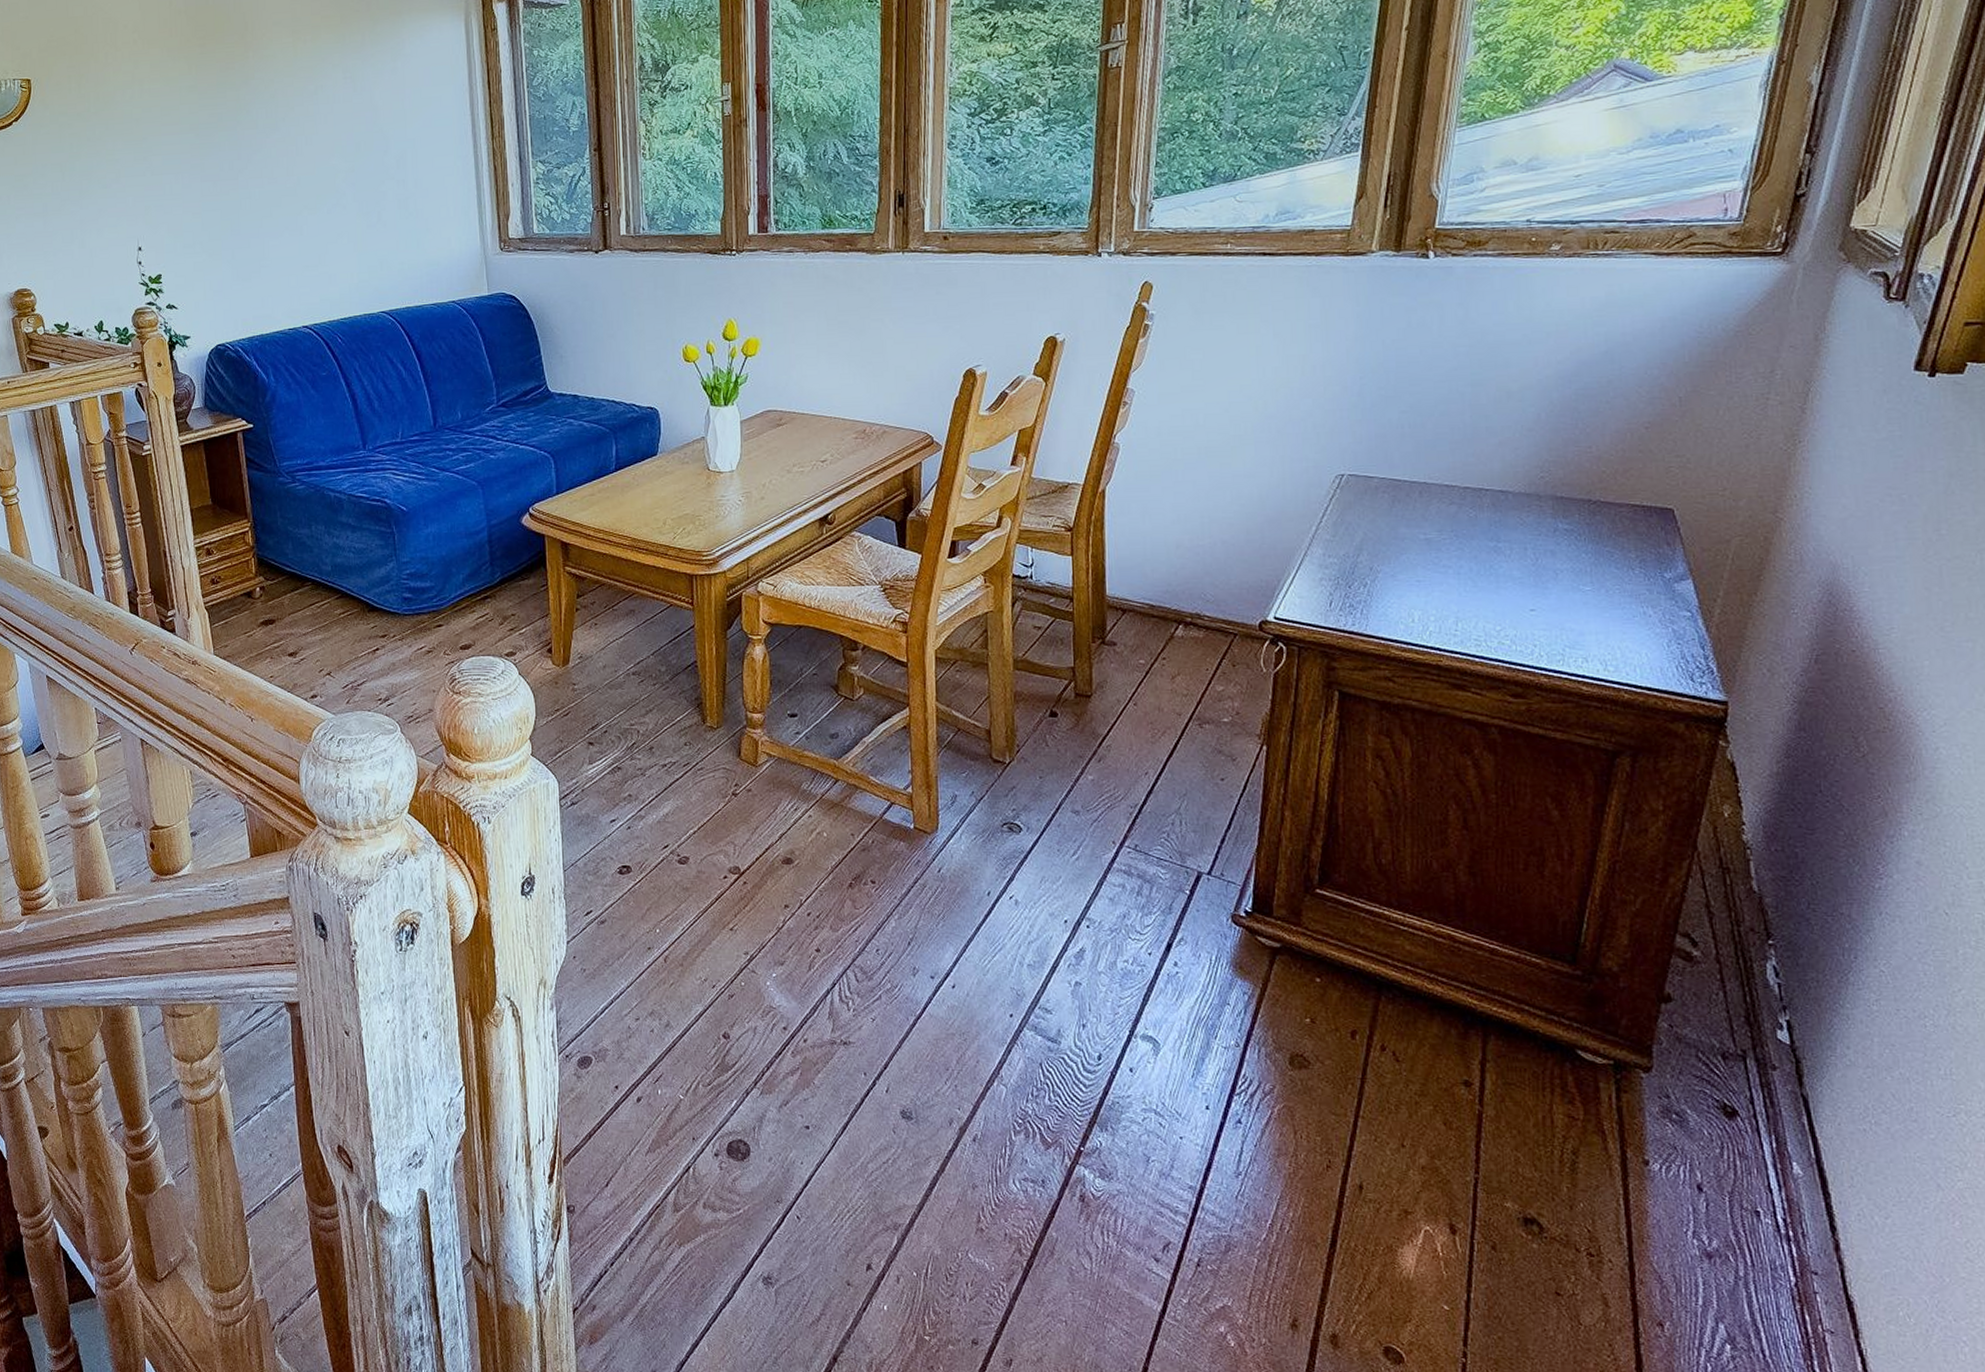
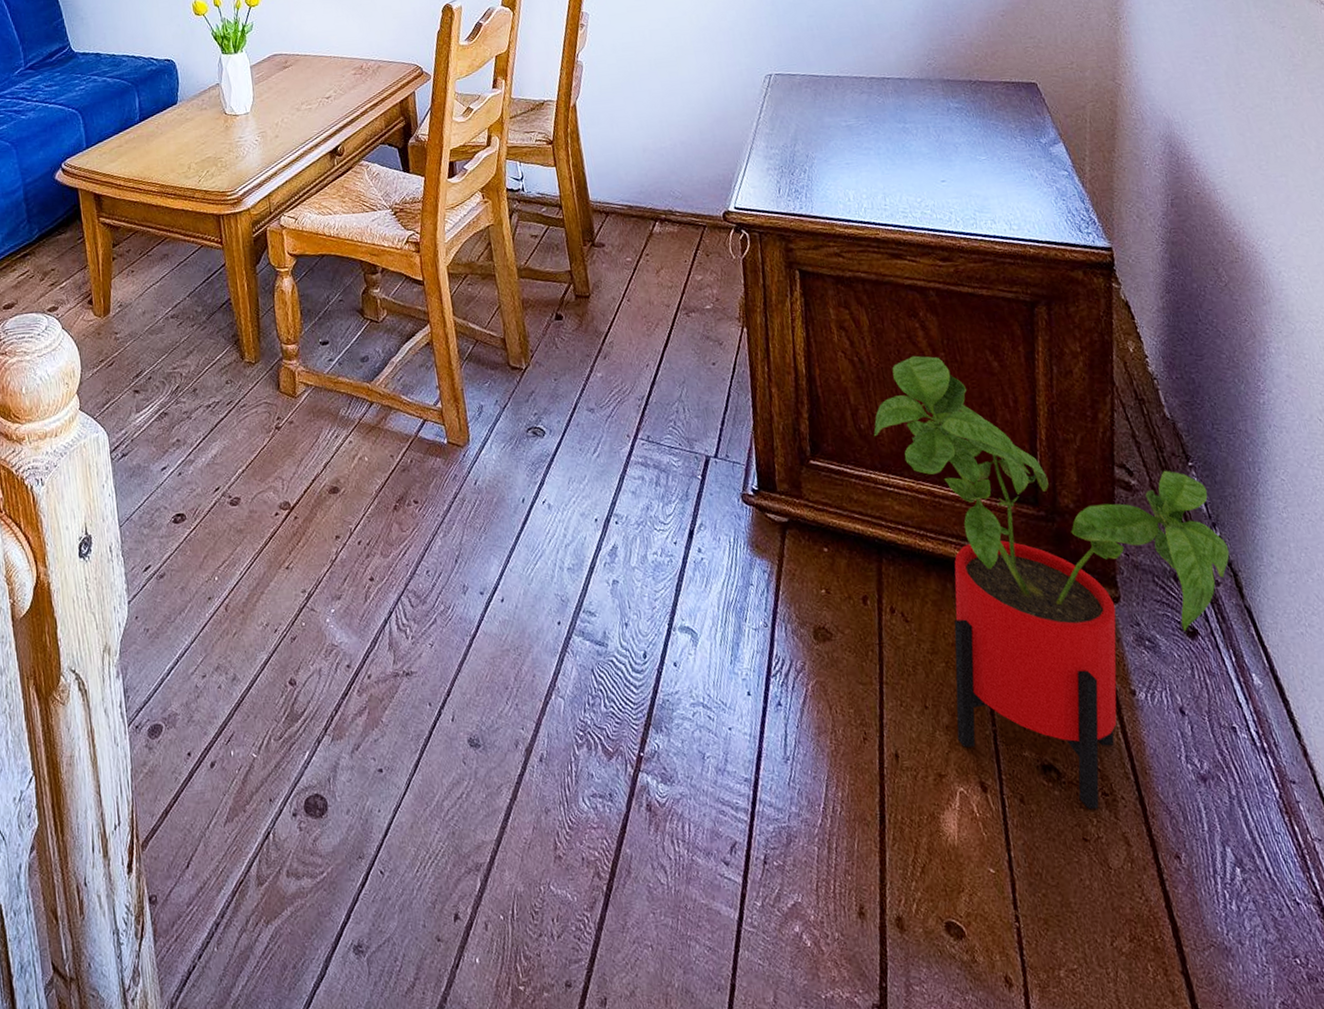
house plant: none [1396,794,1796,1267] -> present [874,355,1230,810]

